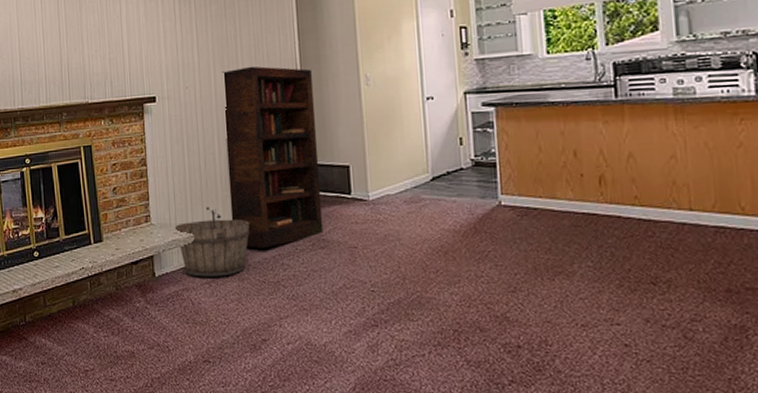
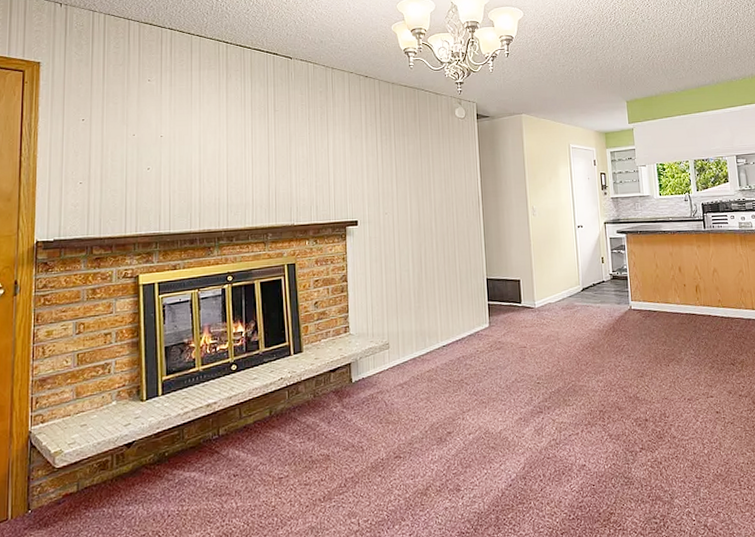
wooden bucket: present [175,207,250,277] -> none [372,317,439,380]
bookcase: present [221,66,324,248] -> none [416,197,500,352]

